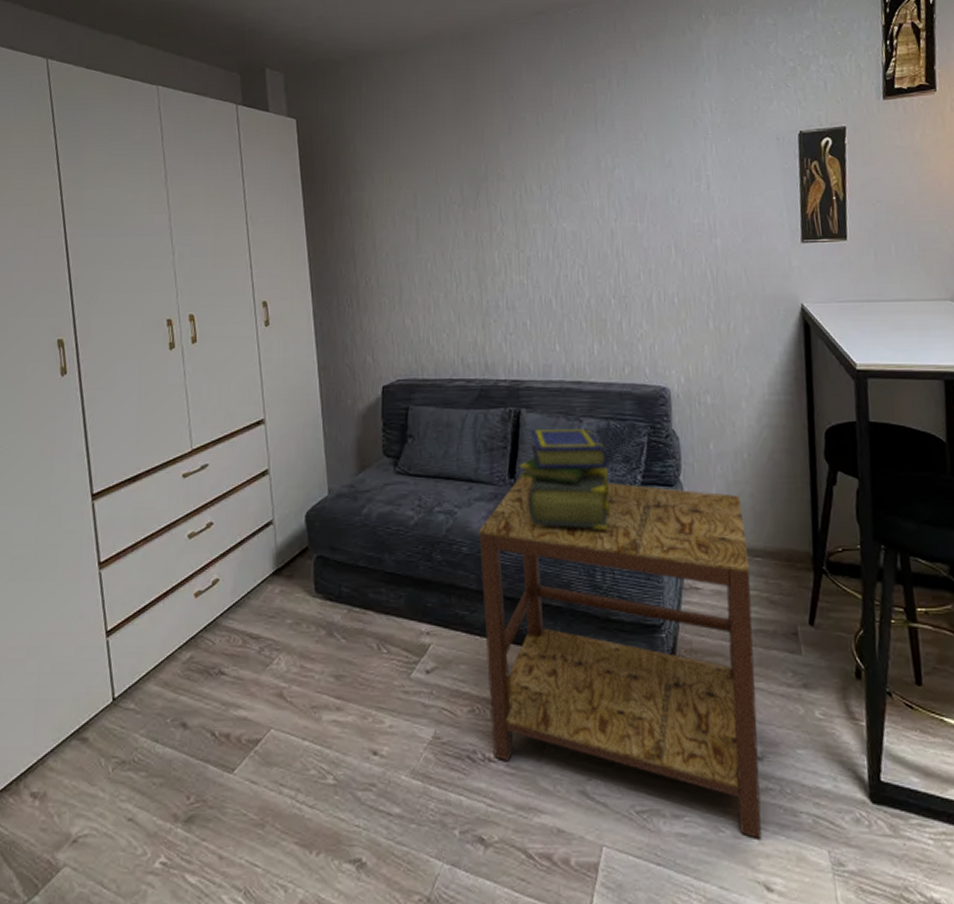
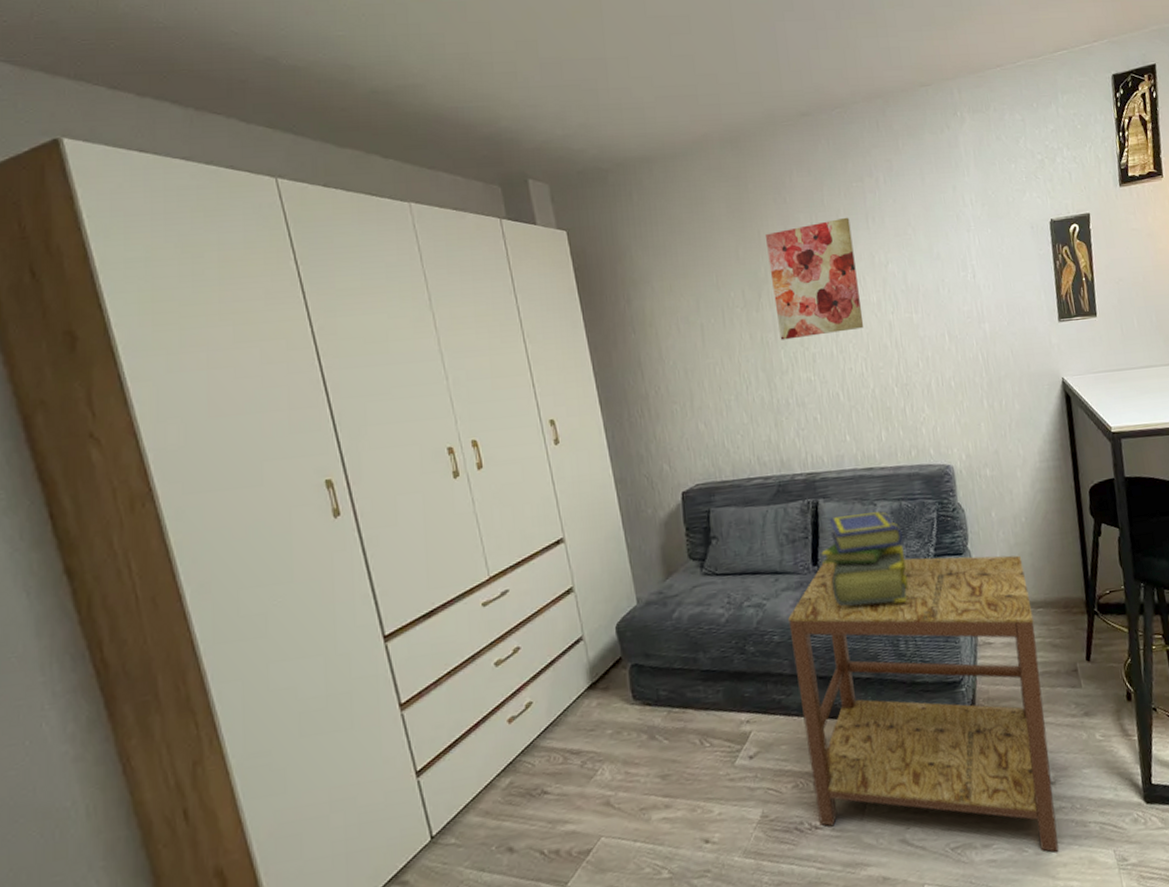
wall art: none [488,118,584,240] -> present [764,217,864,340]

